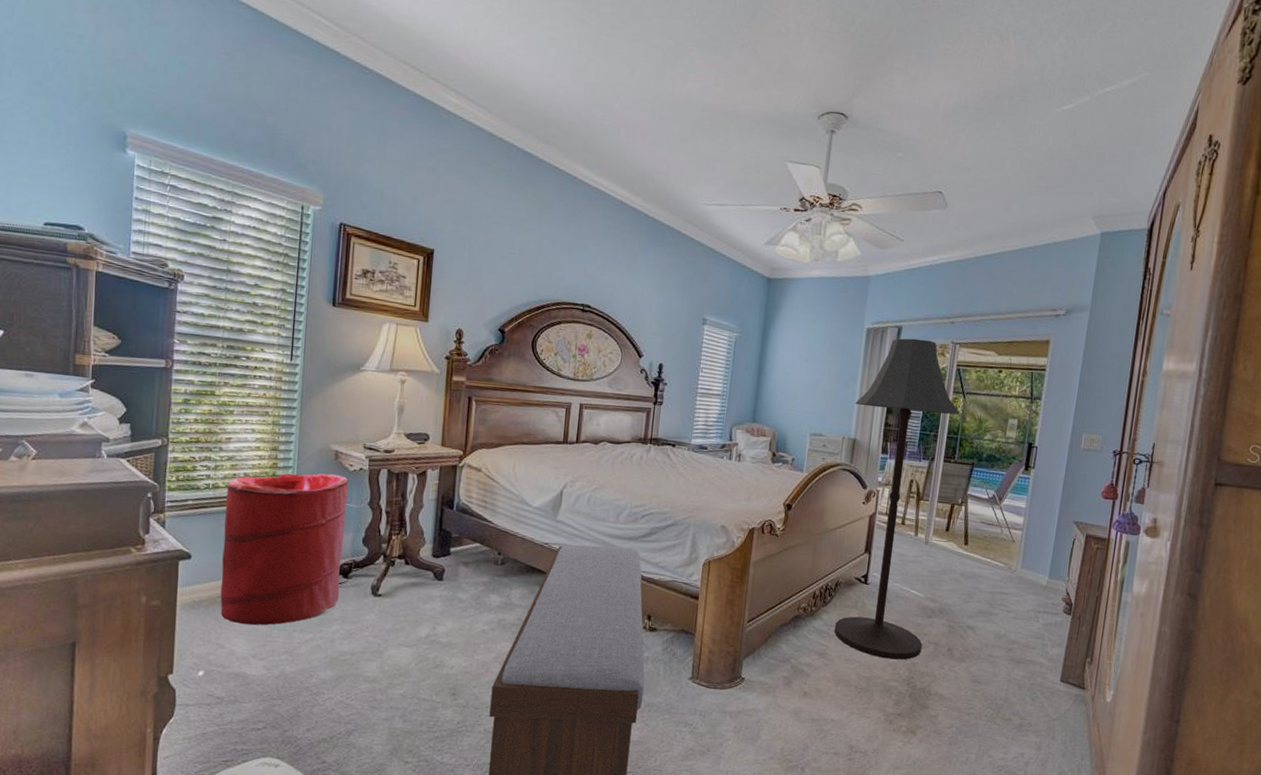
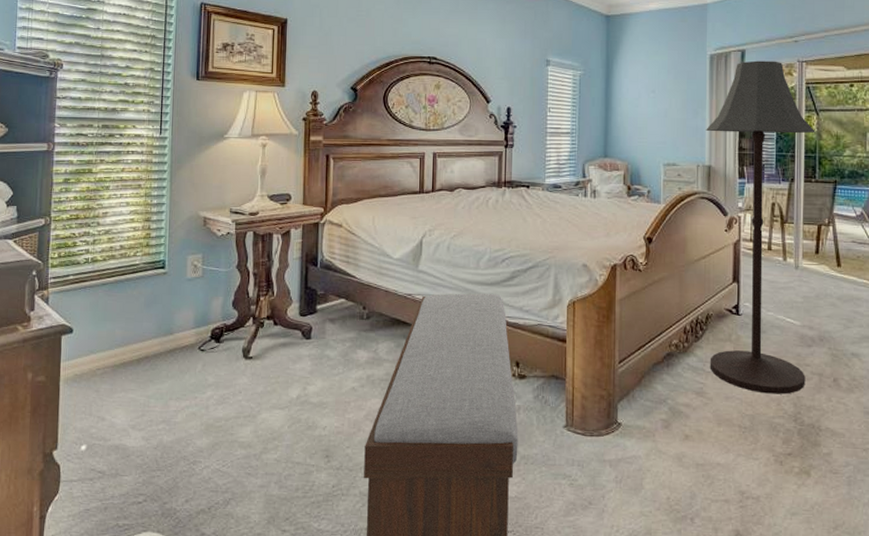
laundry hamper: present [220,472,349,626] -> none [100,239,217,395]

